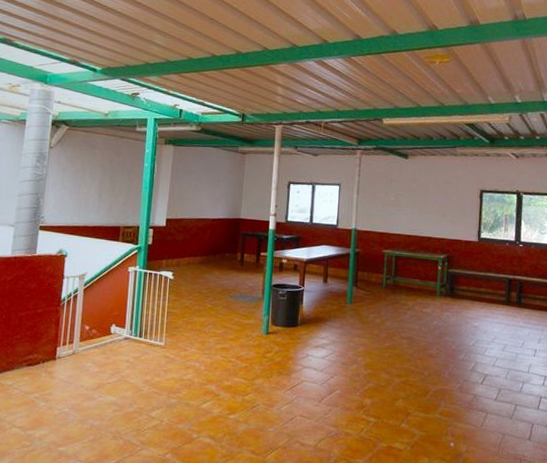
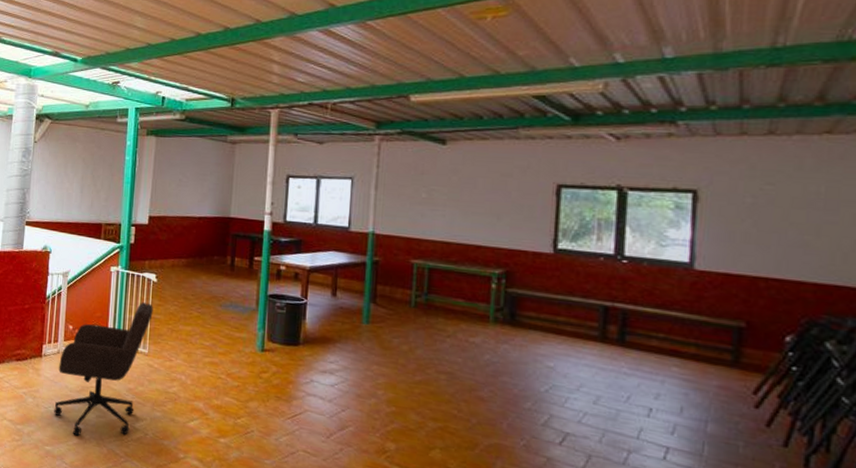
office chair: none [68,298,170,433] -> present [54,302,153,436]

